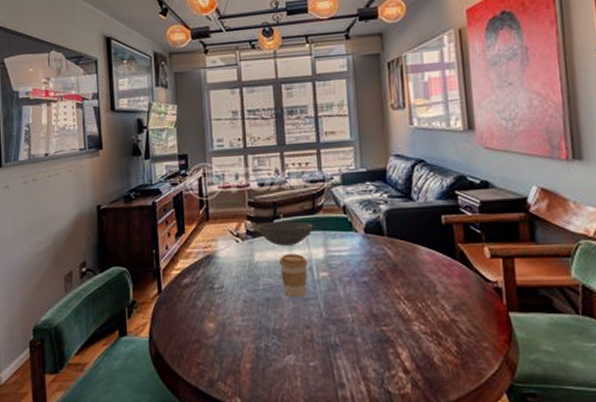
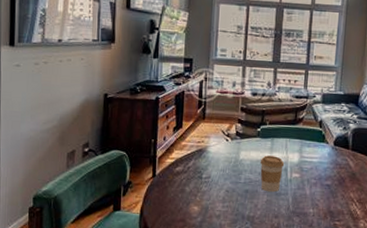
bowl: present [257,221,313,246] -> none [246,127,293,149]

